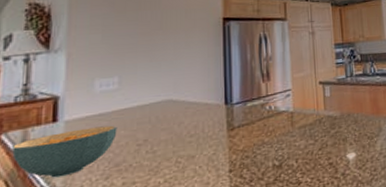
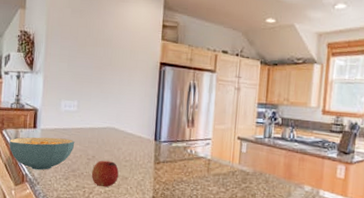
fruit: none [143,140,182,177] -> present [91,160,119,188]

